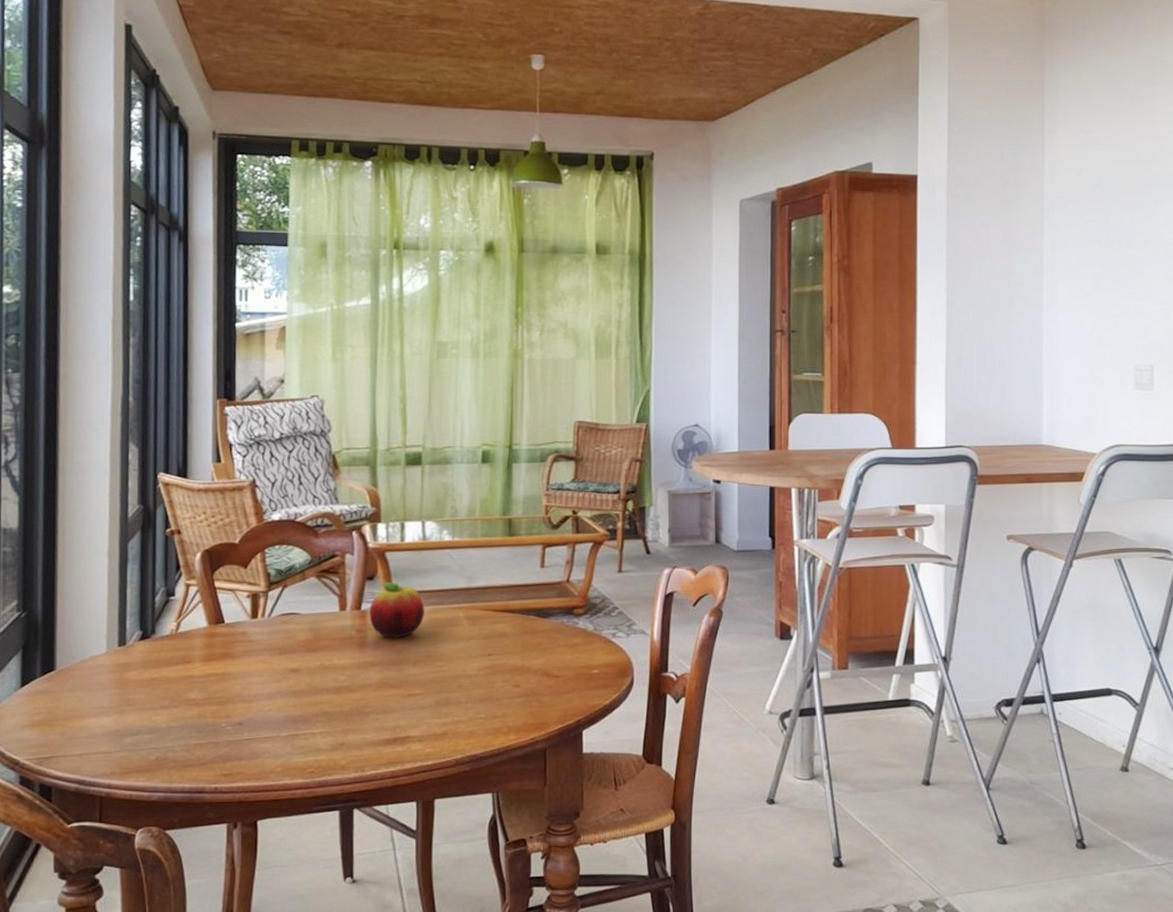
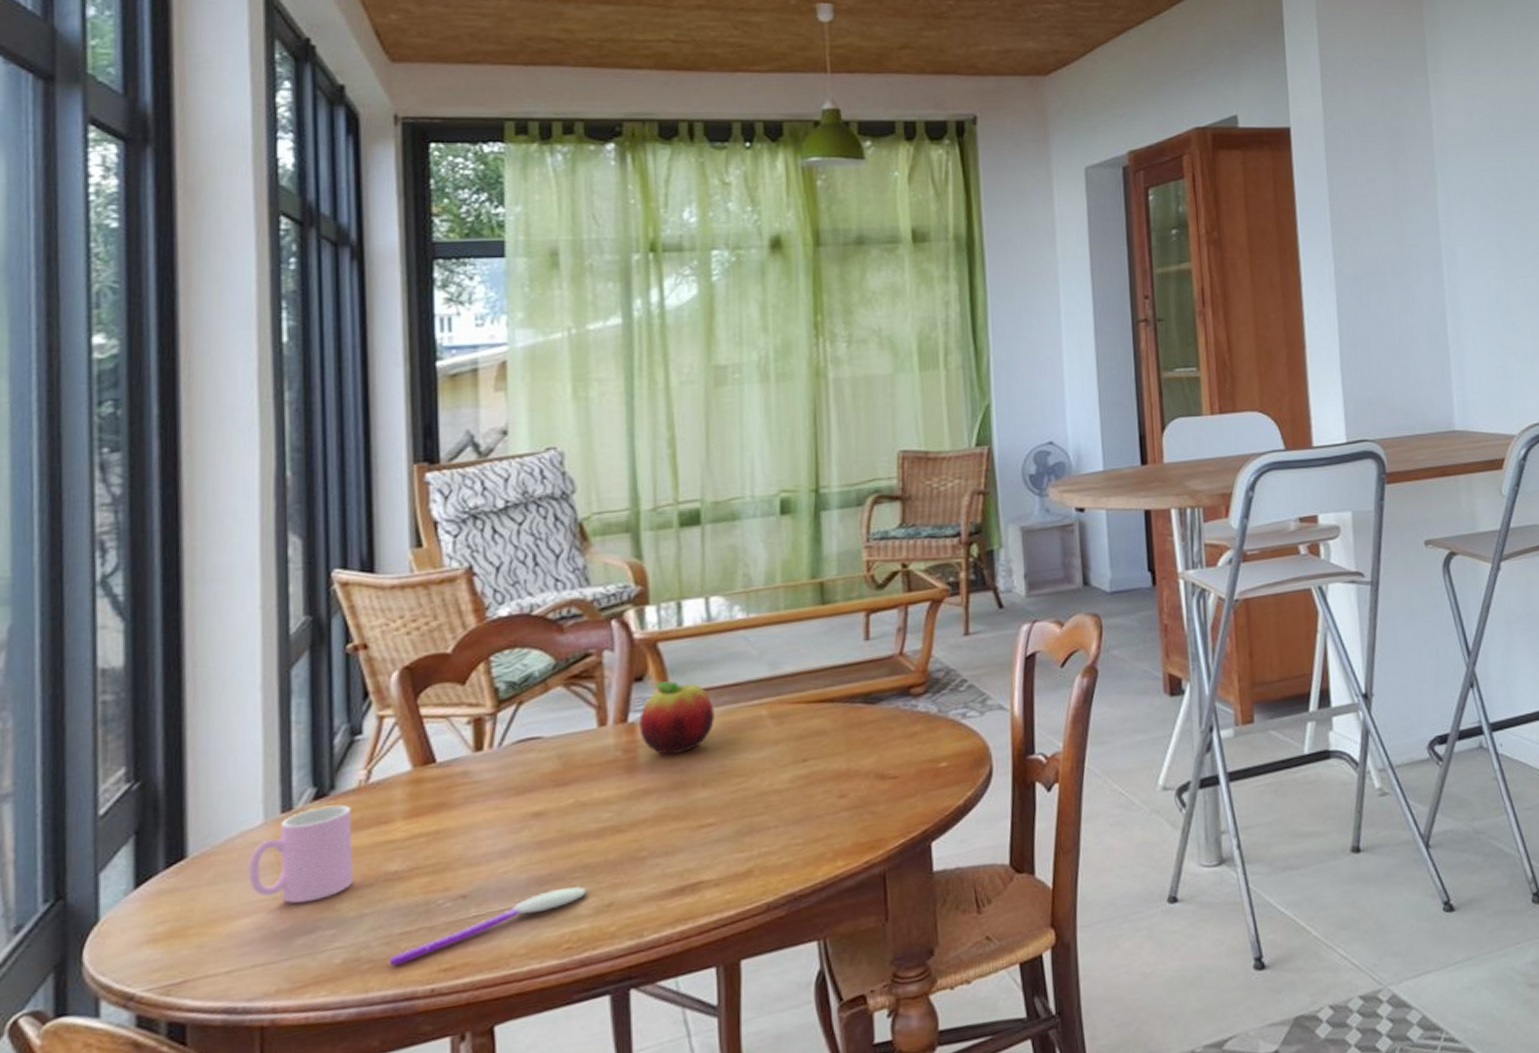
cup: none [94,645,166,713] -> present [247,804,354,904]
spoon: none [187,728,326,766] -> present [389,887,587,966]

